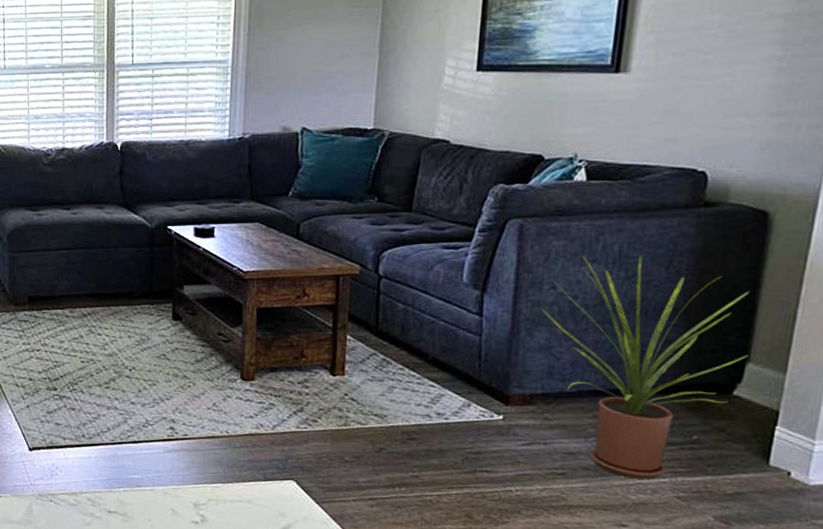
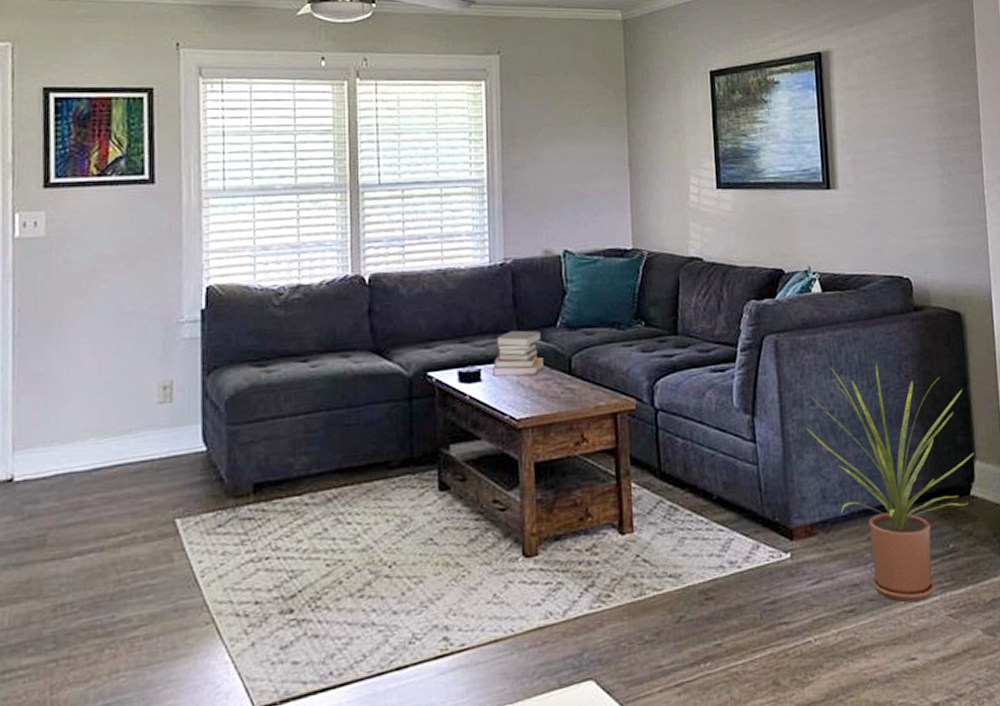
books: none [225,197,274,238] -> present [493,330,545,377]

